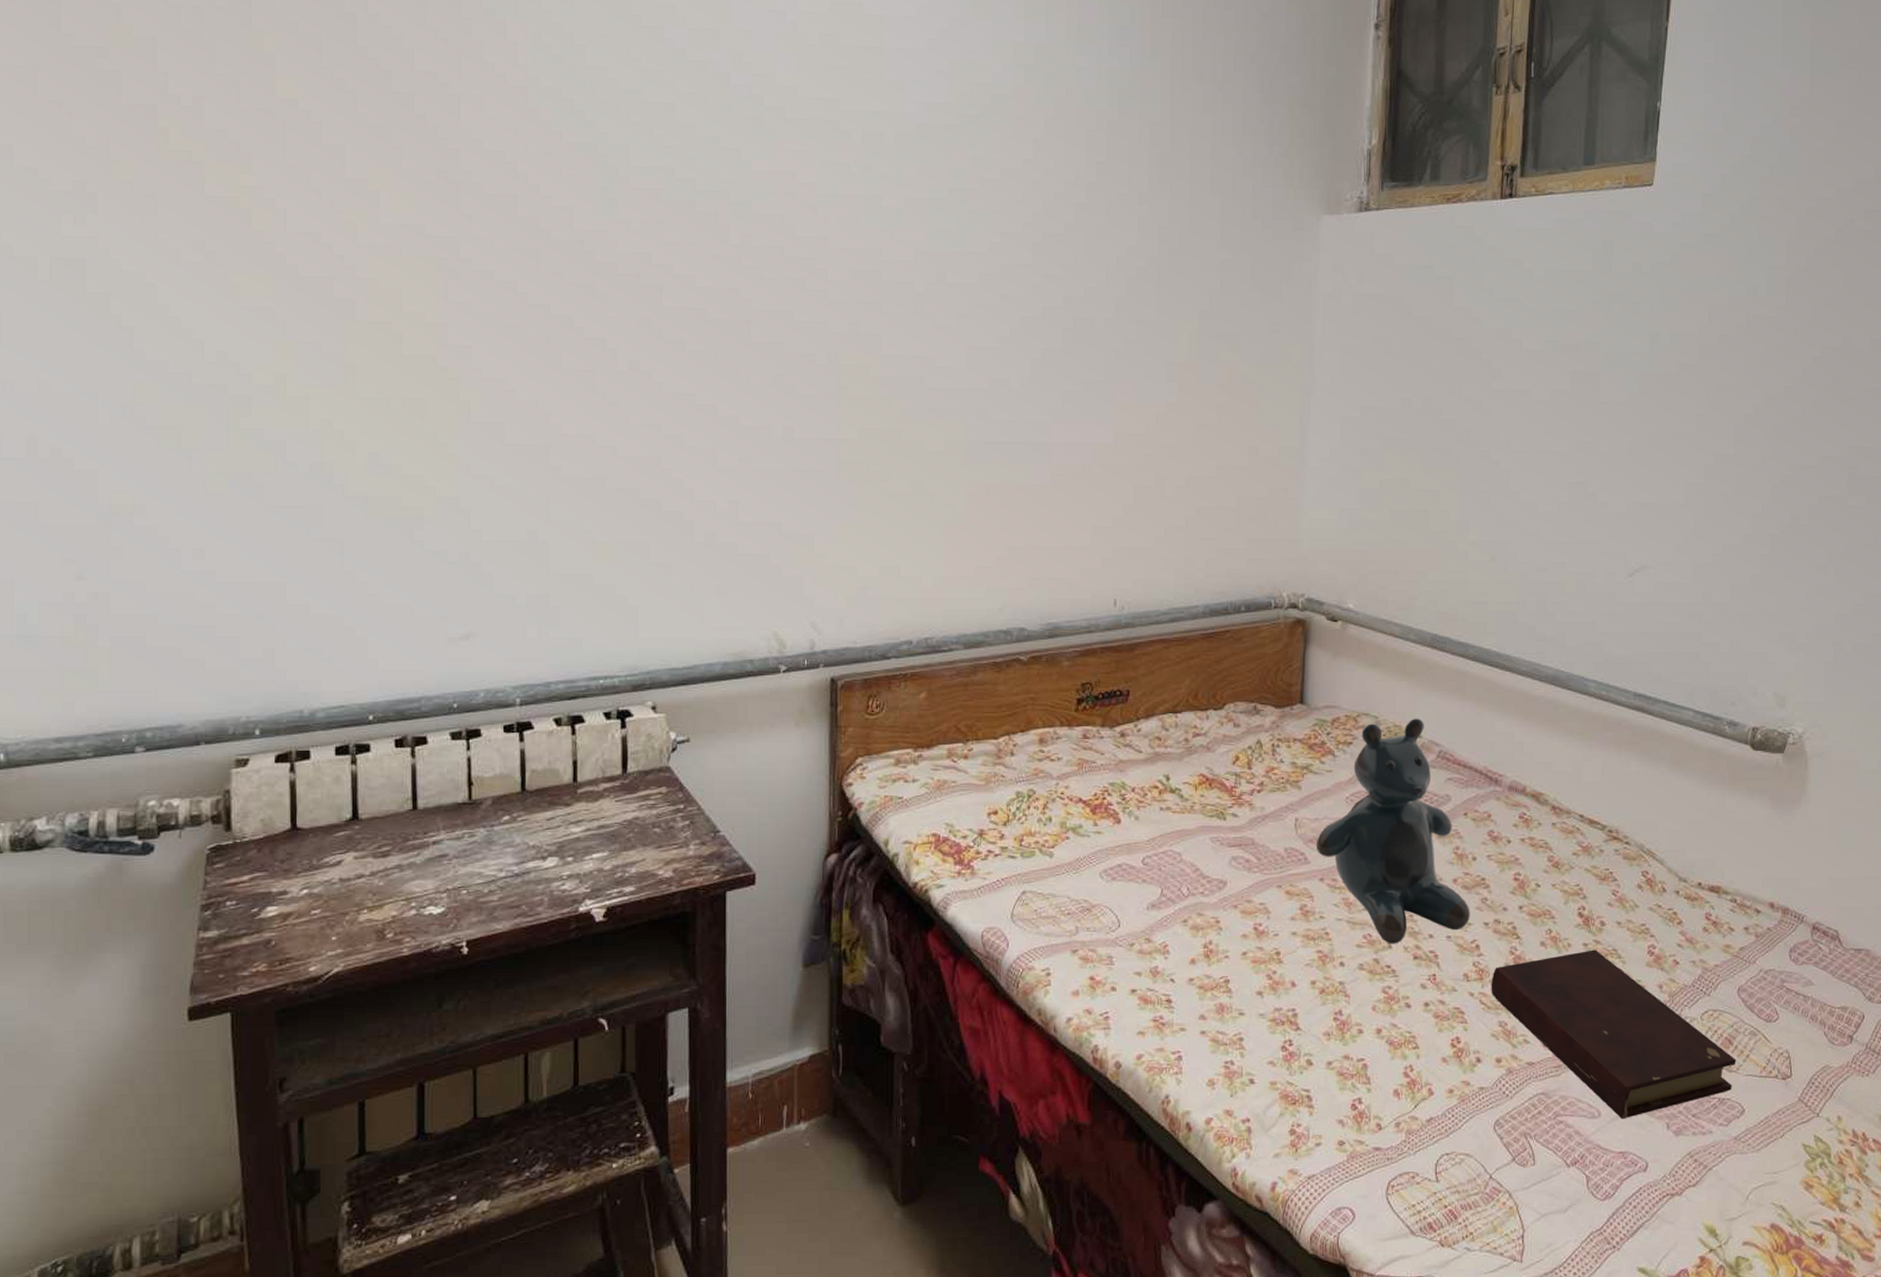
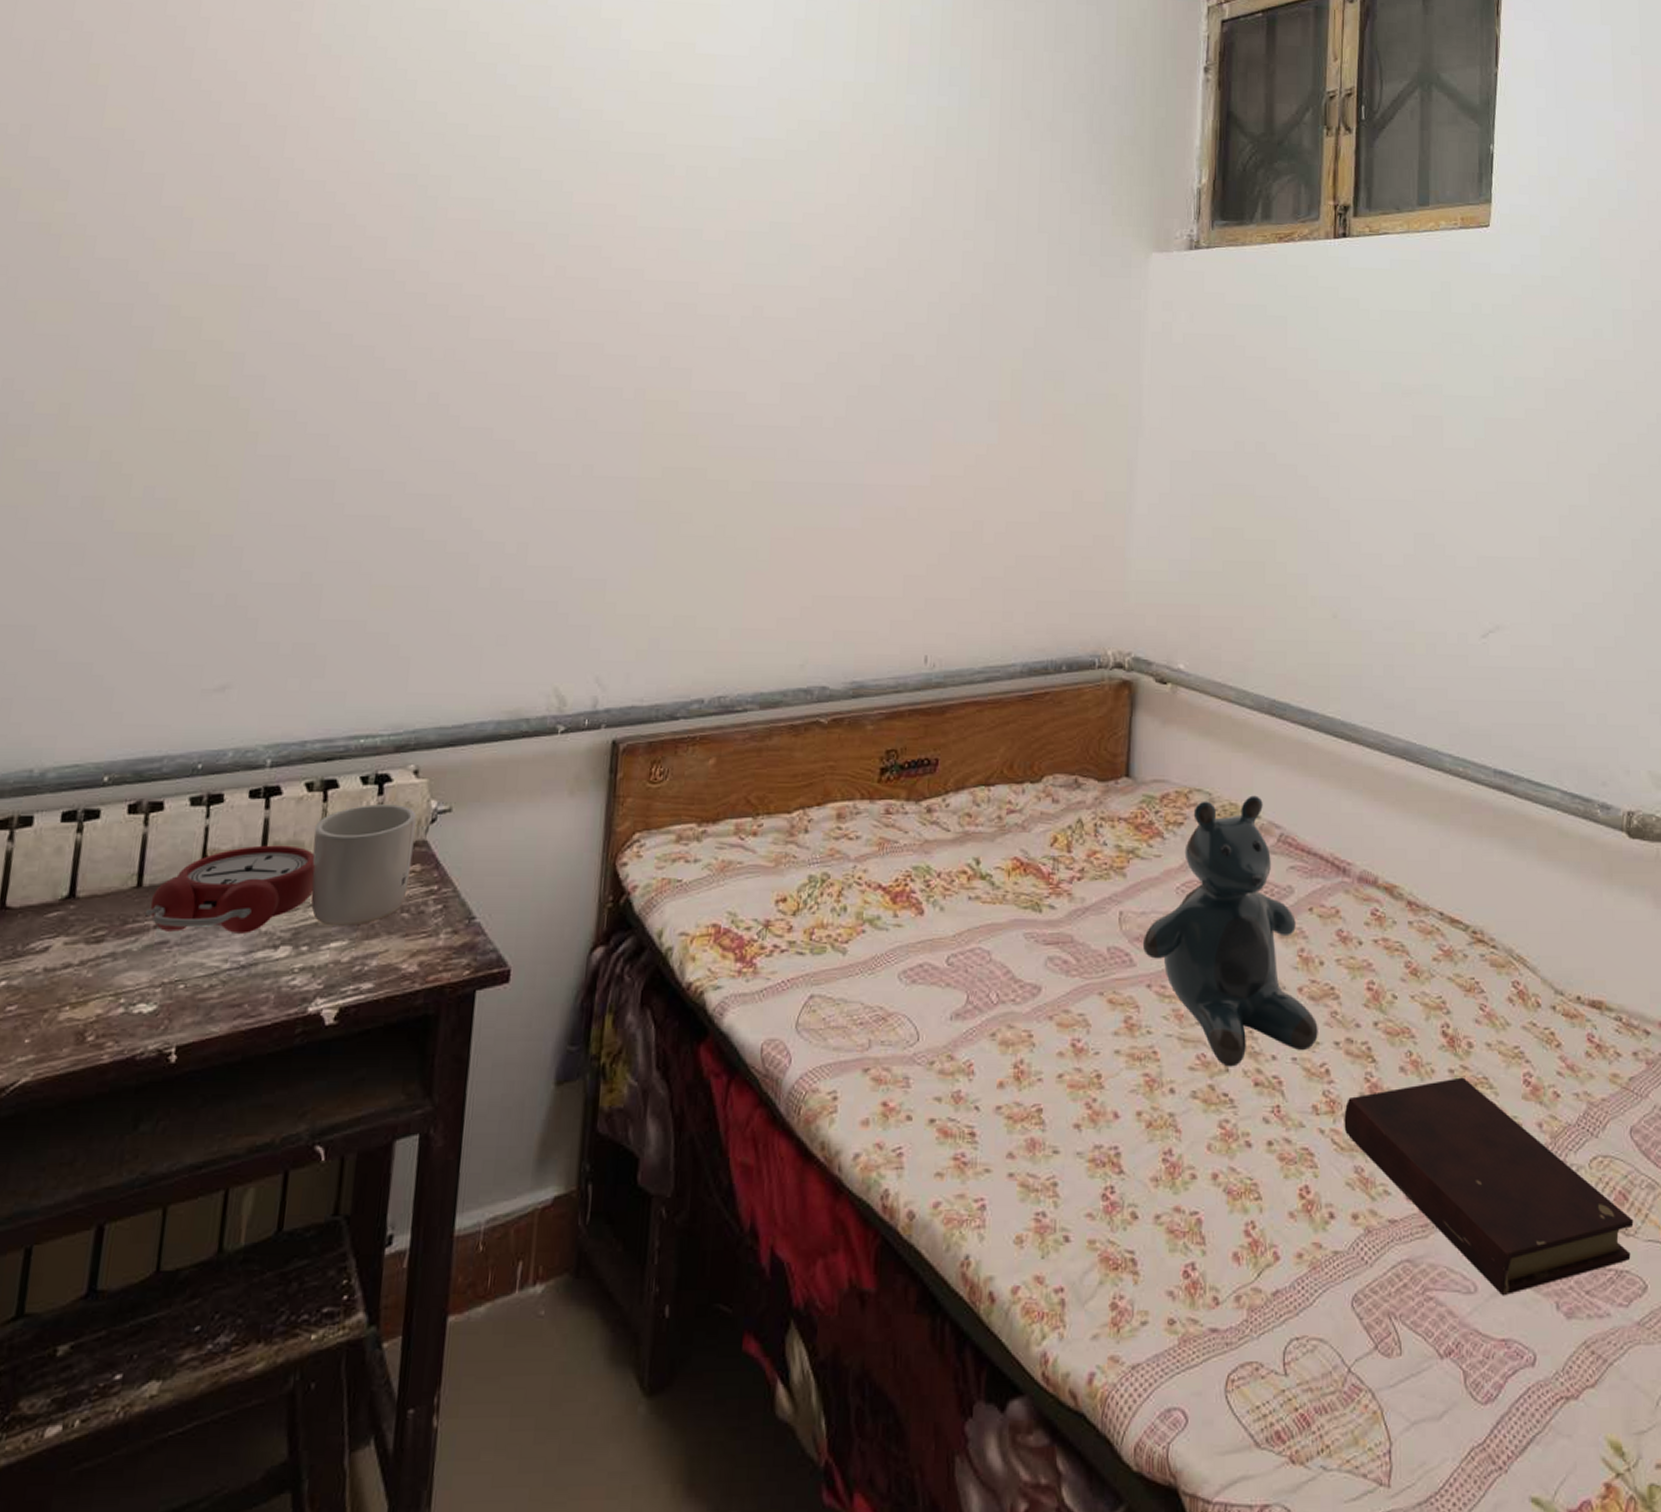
alarm clock: none [422,772,572,847] -> present [144,845,315,933]
mug: none [566,736,658,840] -> present [311,804,417,926]

